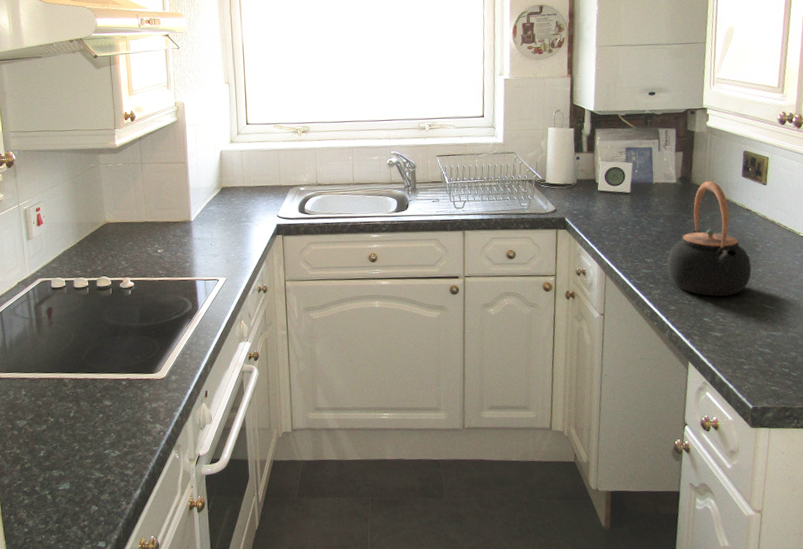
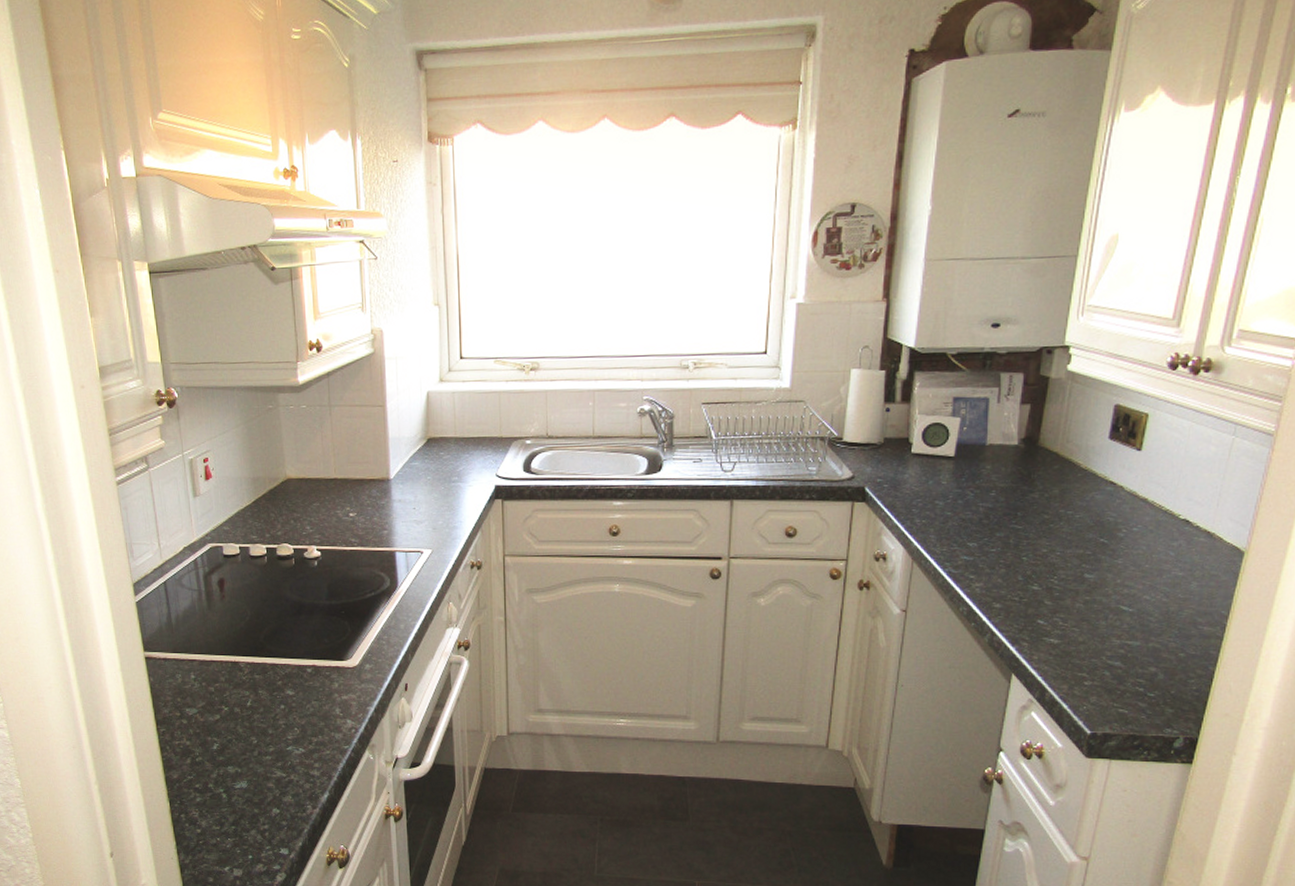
teapot: present [667,180,752,297] -> none [995,443,1109,593]

